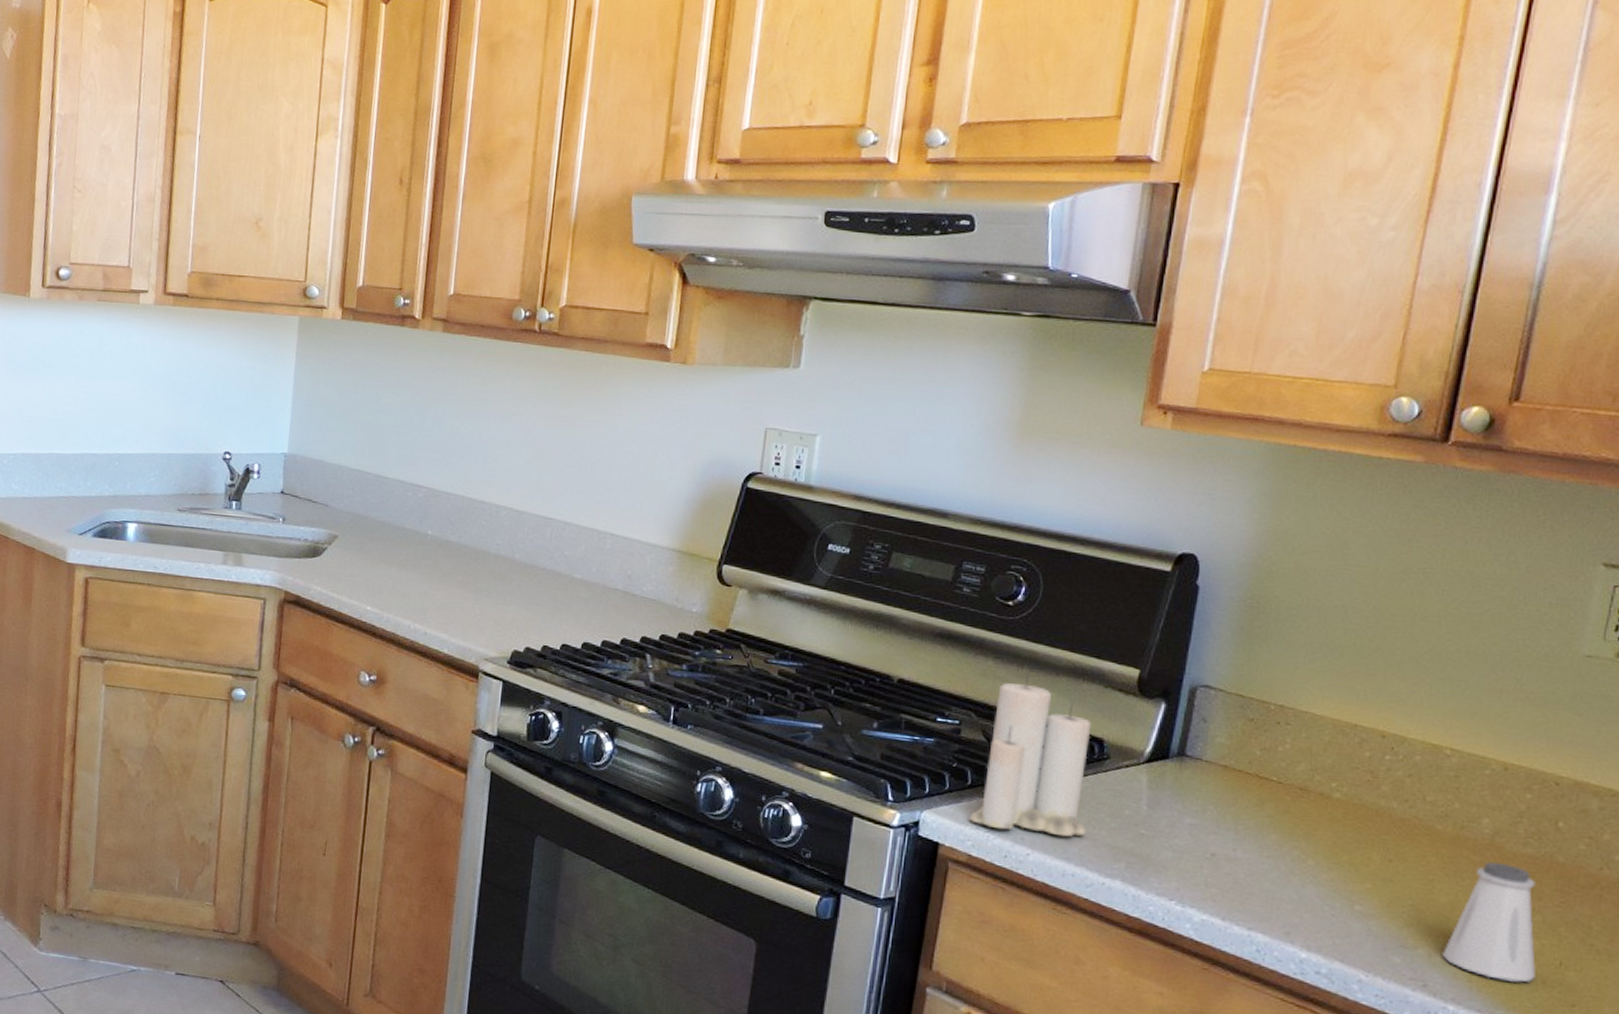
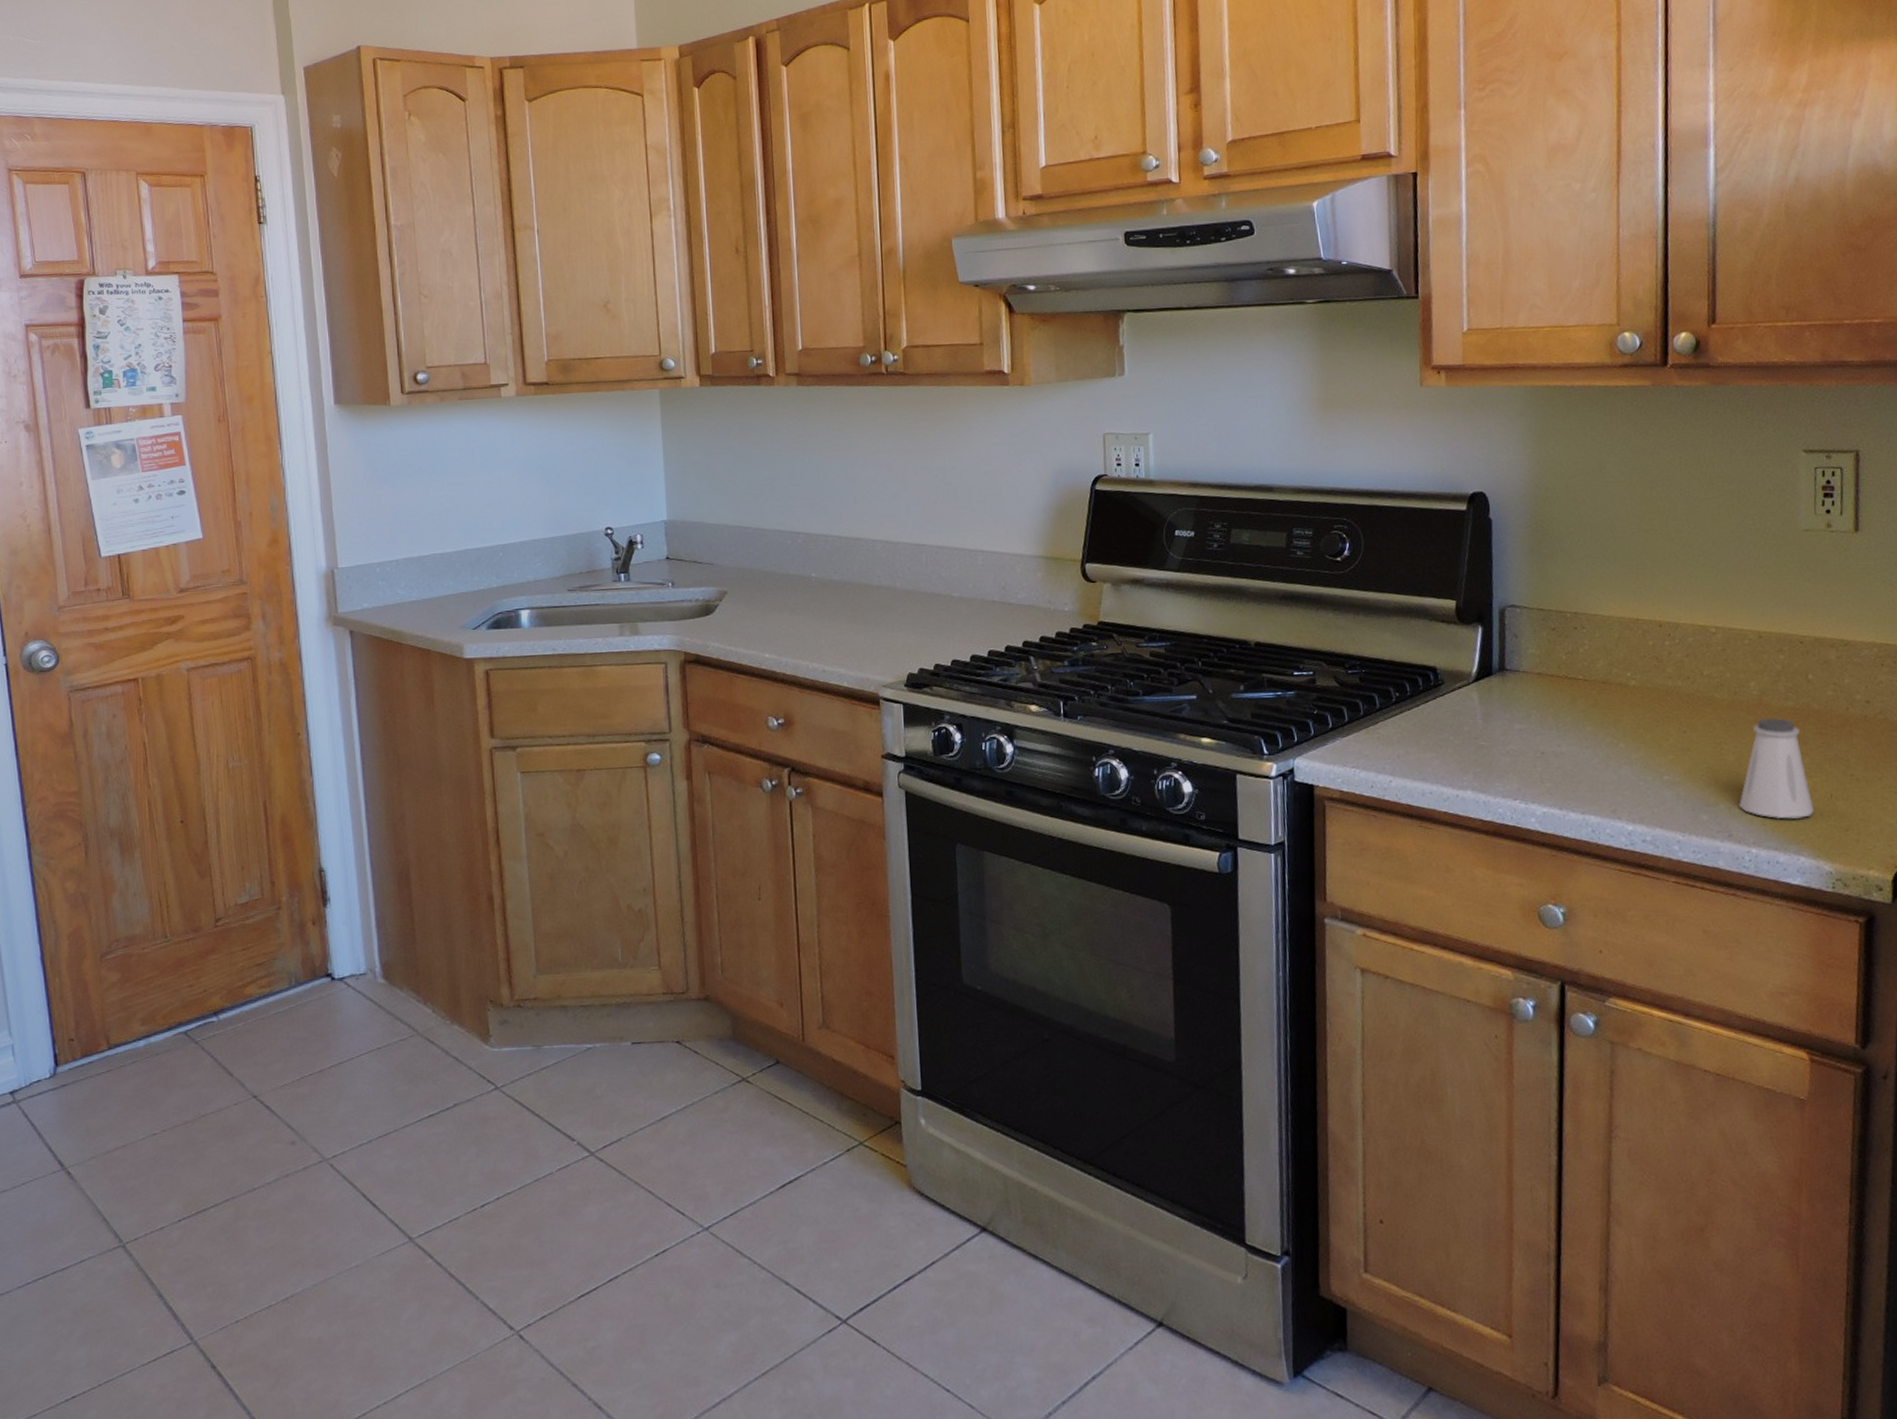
candle: present [969,672,1092,837] -> none [1336,618,1435,763]

